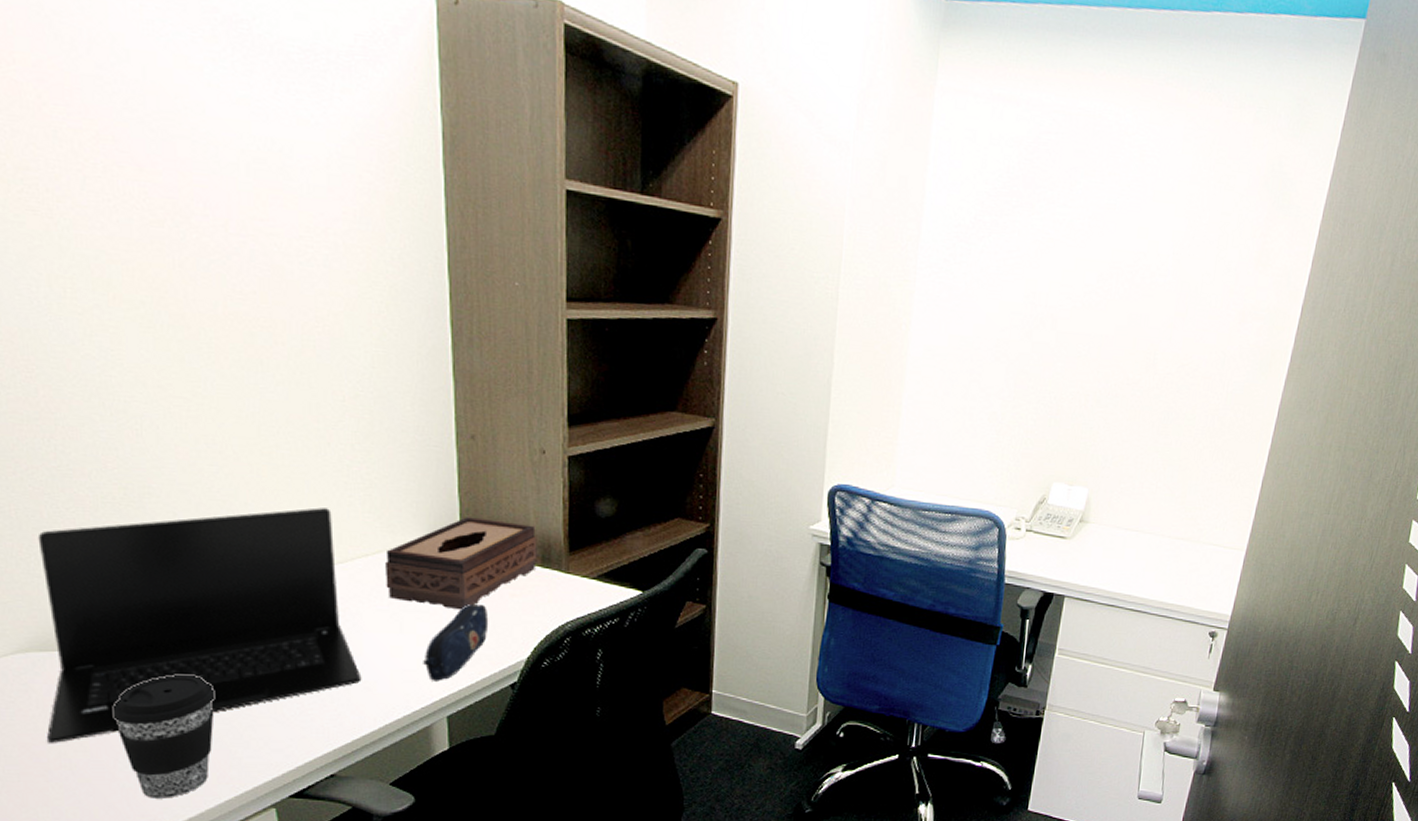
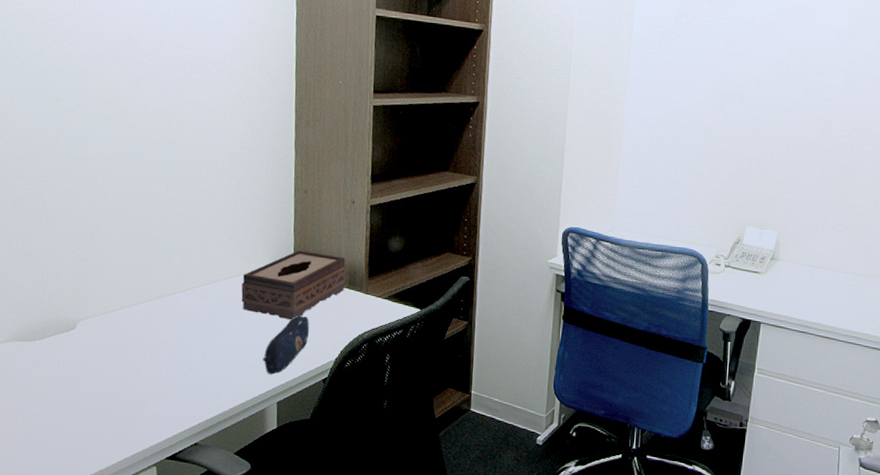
laptop: present [37,508,362,743] -> none [18,242,221,408]
coffee cup: present [112,675,215,799] -> none [59,362,125,454]

